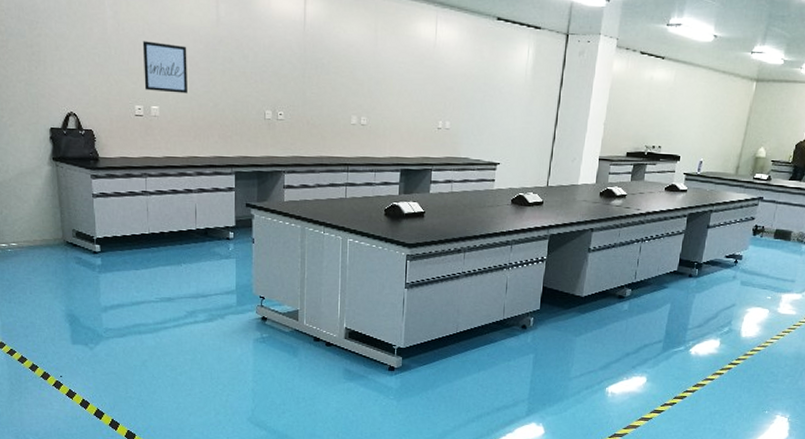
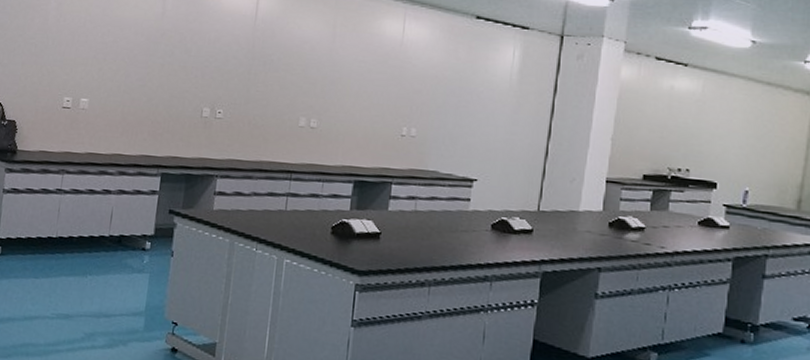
wall art: present [142,41,187,94] -> none [76,32,127,87]

